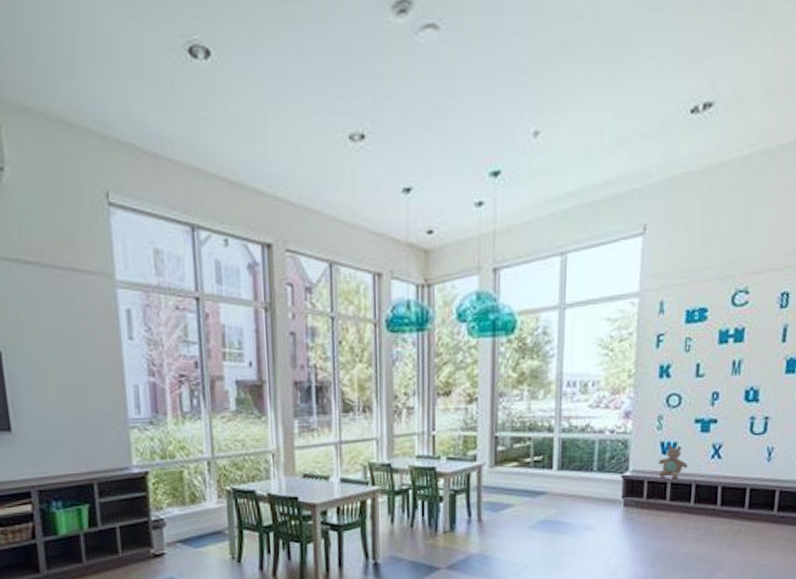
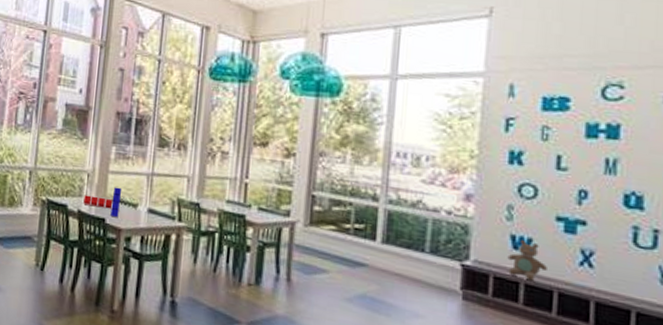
toy blocks: none [272,462,311,493] -> present [83,187,122,217]

